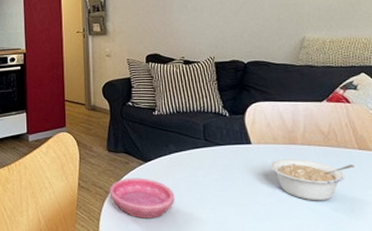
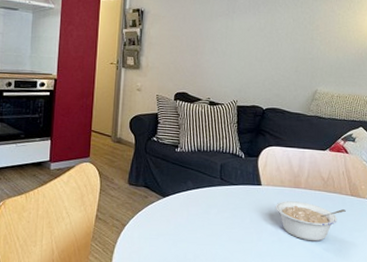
saucer: present [109,178,175,219] -> none [125,212,188,253]

